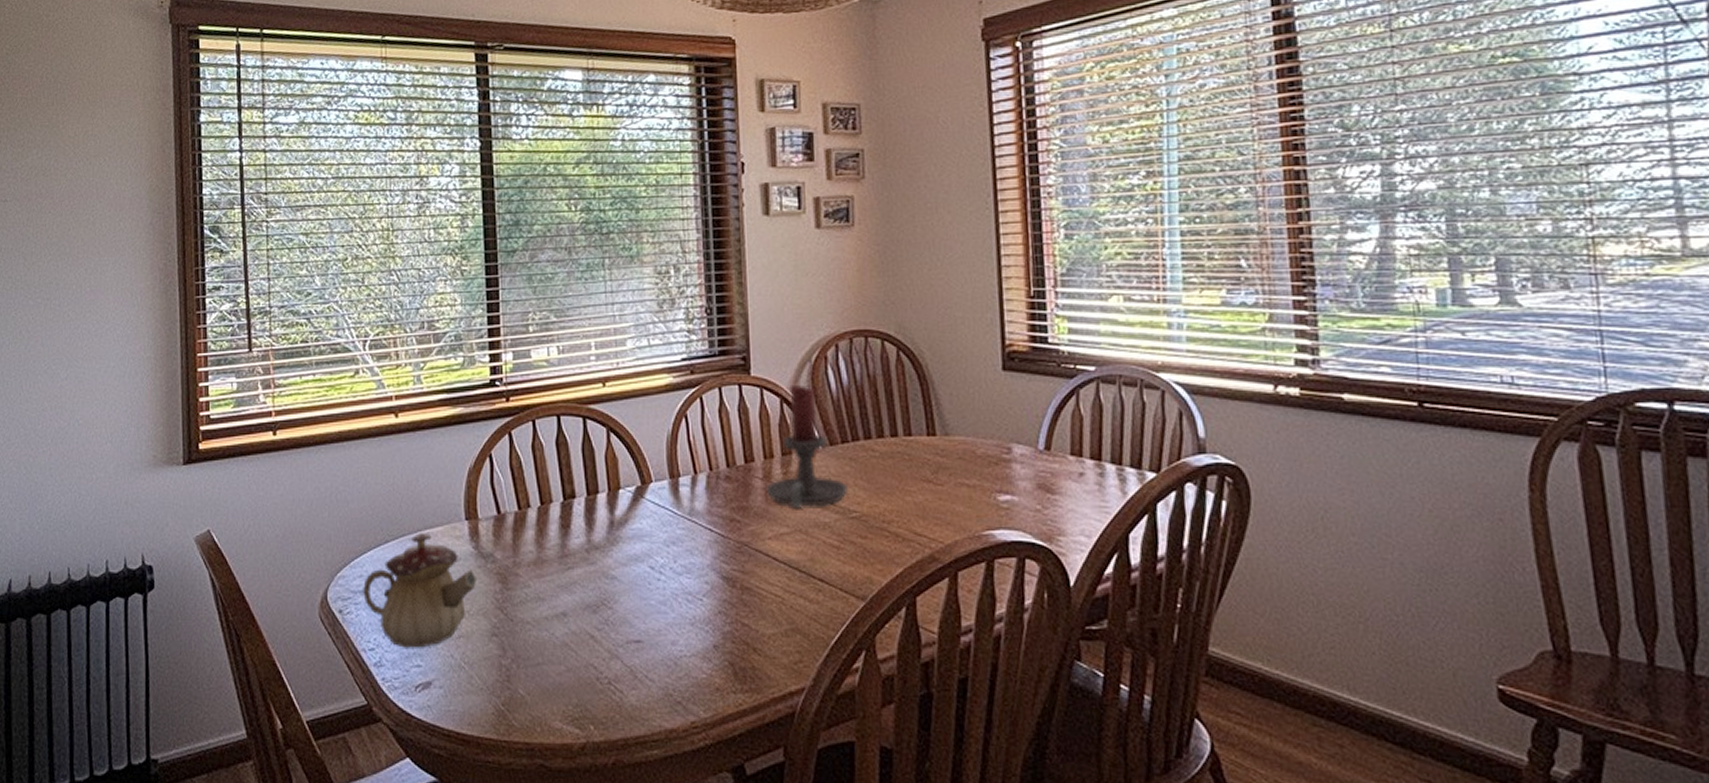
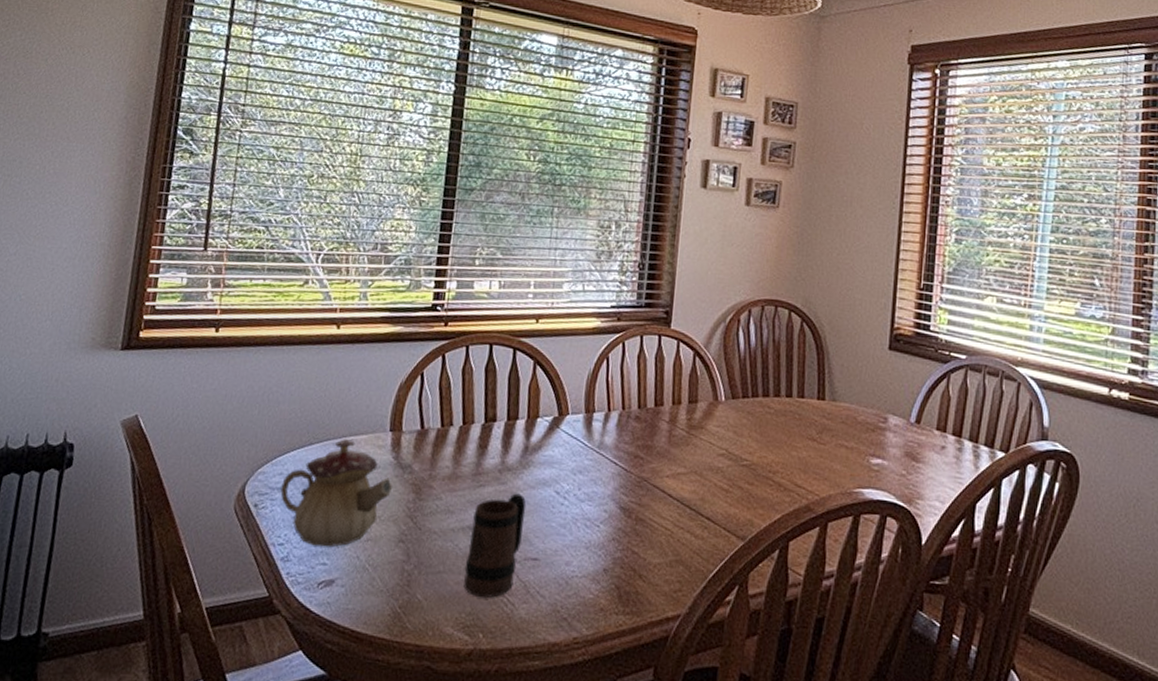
mug: none [564,572,621,687] -> present [464,493,527,598]
candle holder: present [765,384,848,507] -> none [670,340,742,452]

